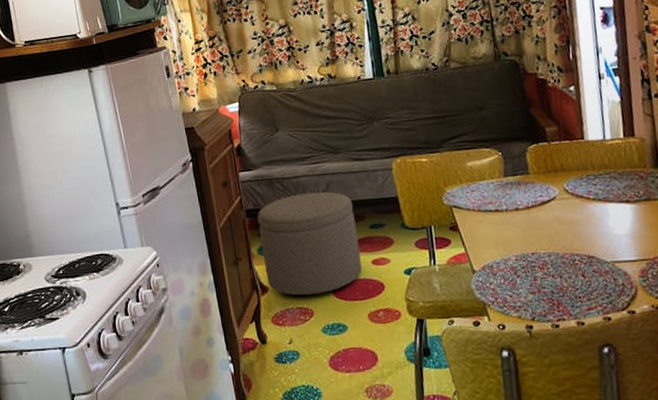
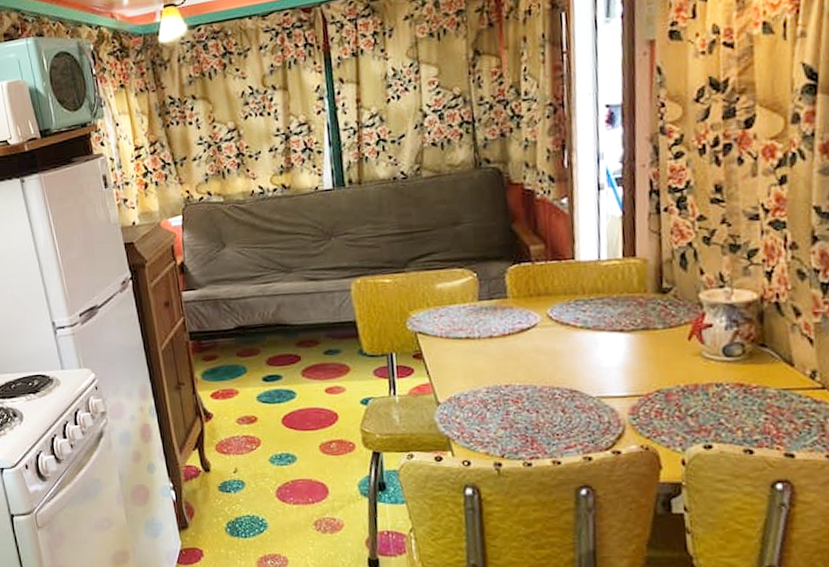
ottoman: present [257,191,362,296] -> none [201,313,314,424]

